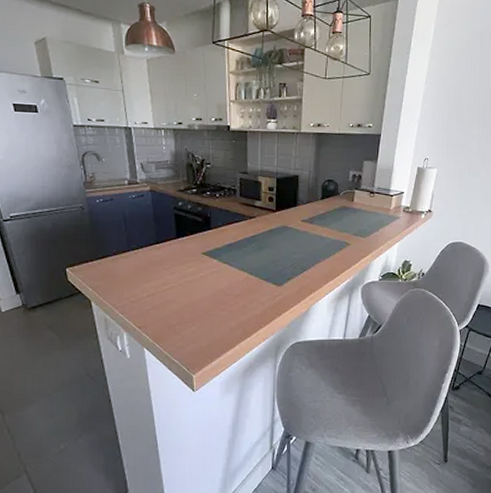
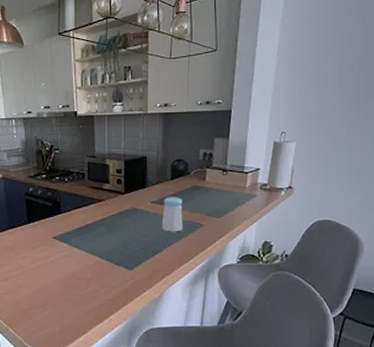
salt shaker: none [310,216,331,251] -> present [161,197,183,232]

